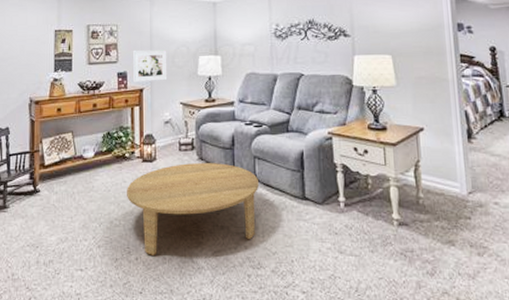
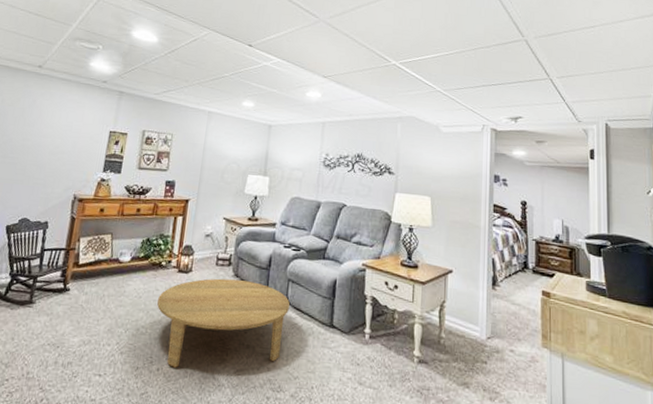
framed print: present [132,50,168,83] -> none [179,161,218,195]

